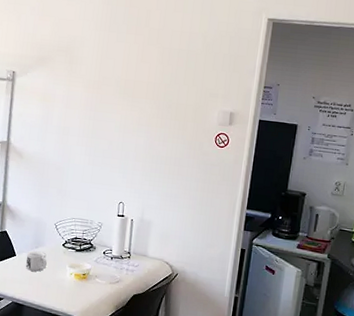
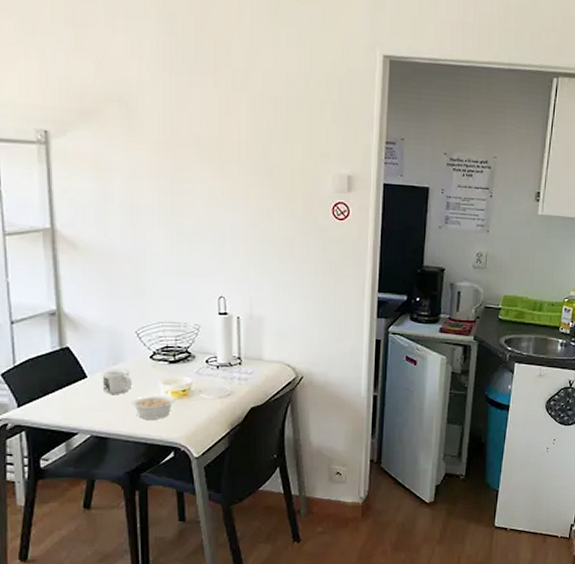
legume: none [44,275,83,295] -> present [132,396,183,419]

